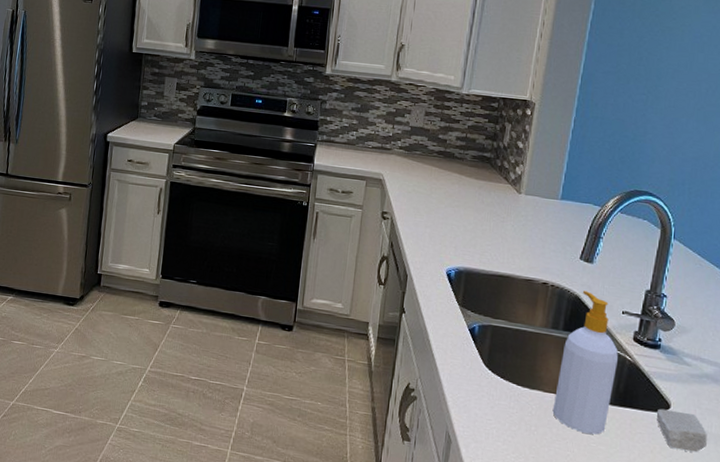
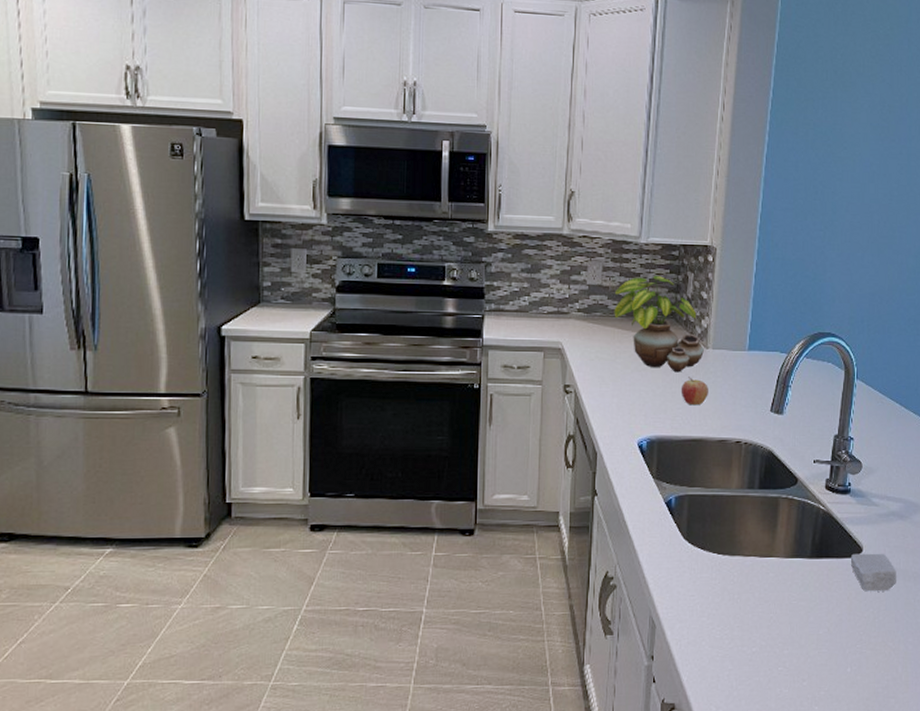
potted plant: none [432,122,518,213] -> present [614,275,705,373]
fruit: none [491,217,519,245] -> present [681,377,708,406]
soap bottle: present [552,290,619,435] -> none [753,444,813,592]

